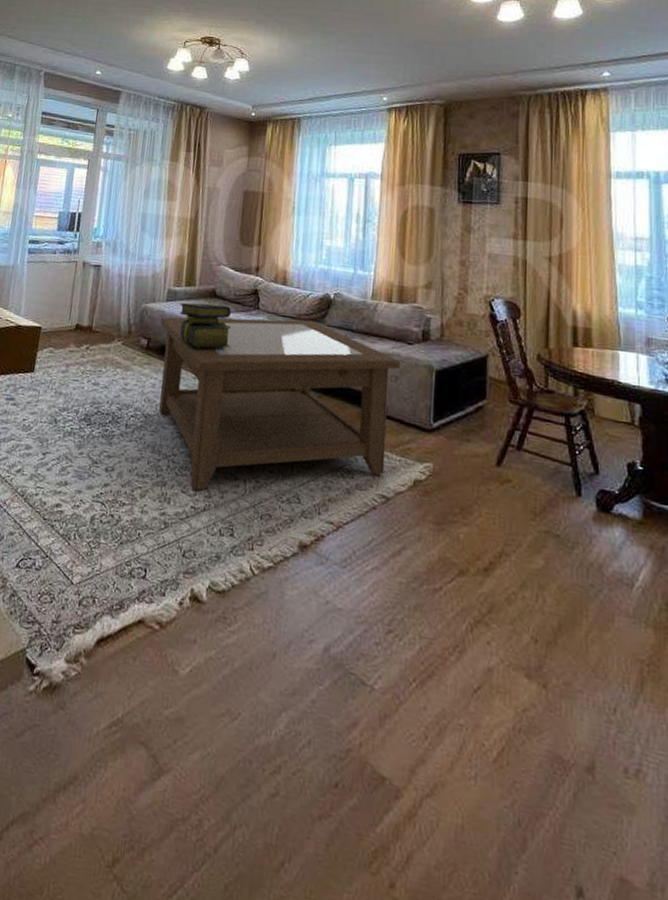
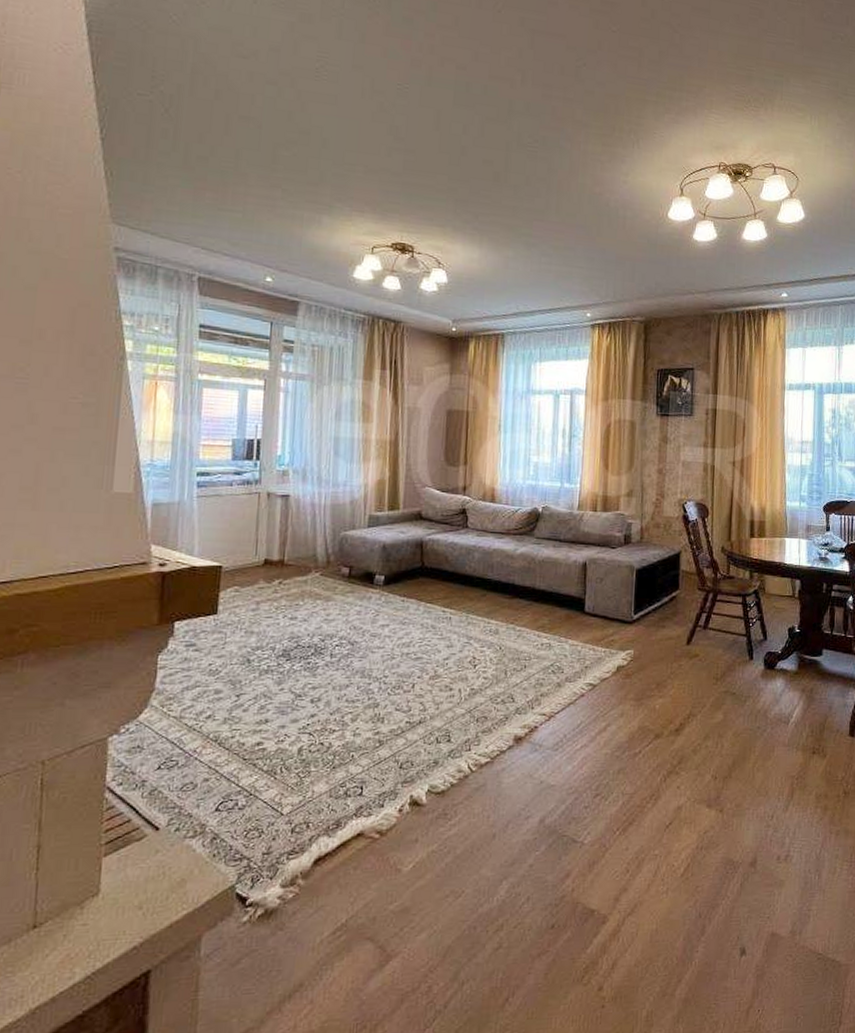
coffee table: present [159,317,400,491] -> none [362,534,605,707]
stack of books: present [179,302,232,349] -> none [383,526,440,571]

